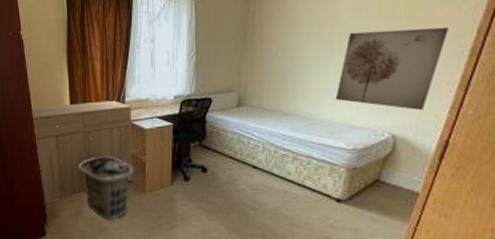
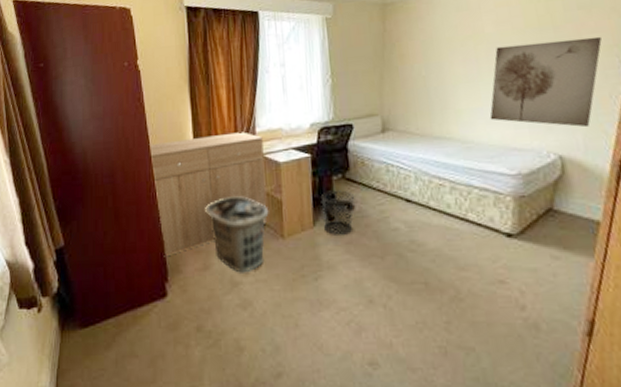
waste bin: none [179,155,209,194] -> present [320,190,355,237]

